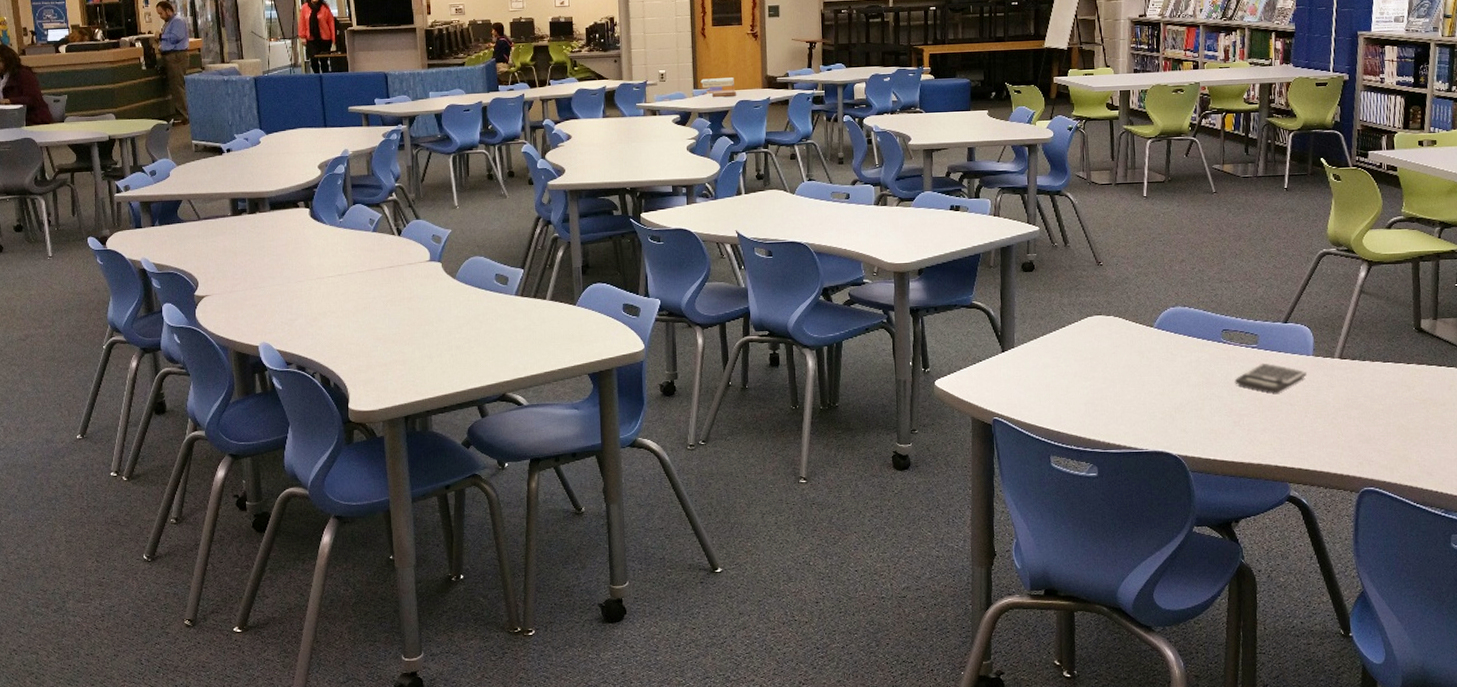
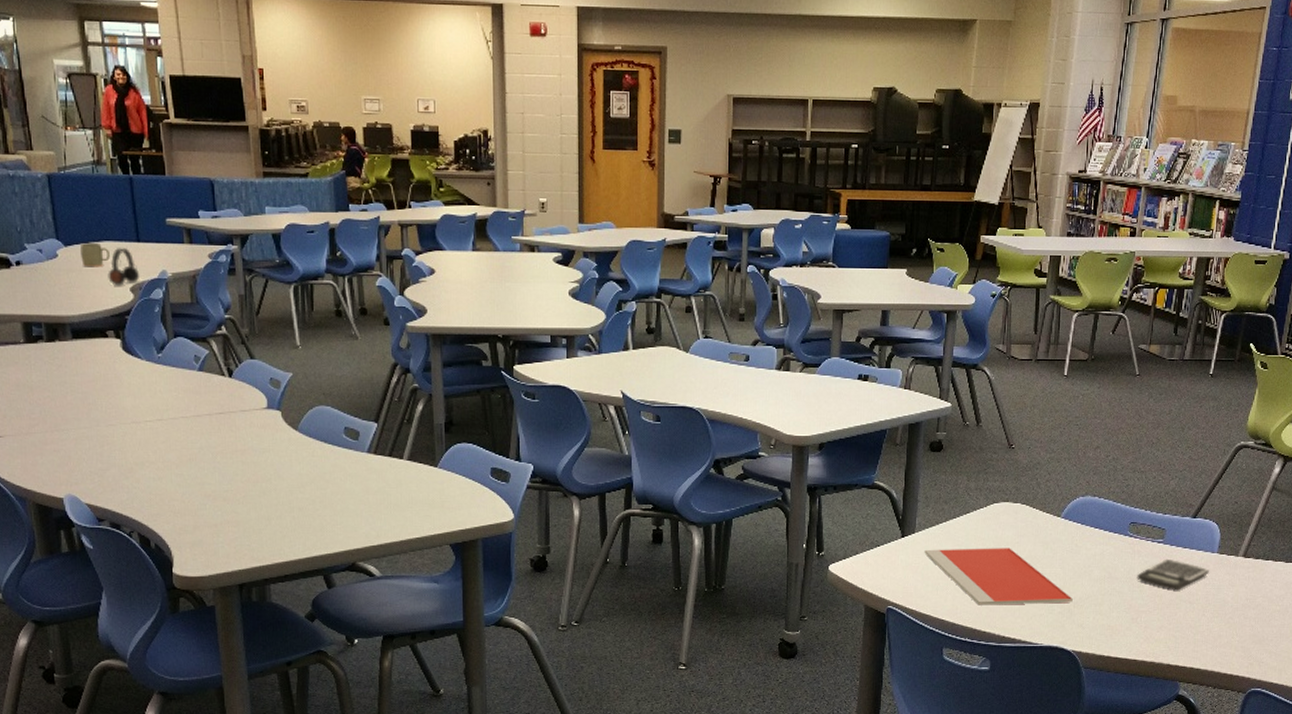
mug: none [278,130,302,151] -> present [79,243,110,267]
headphones: none [300,132,327,165] -> present [108,247,140,286]
books: present [700,77,737,98] -> none [587,212,628,236]
notebook: none [1024,358,1173,414] -> present [924,548,1073,605]

